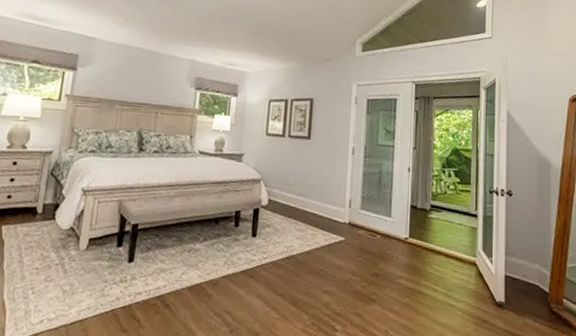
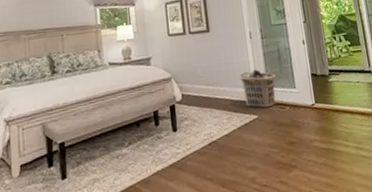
clothes hamper: none [332,188,372,232] -> present [239,69,276,108]

